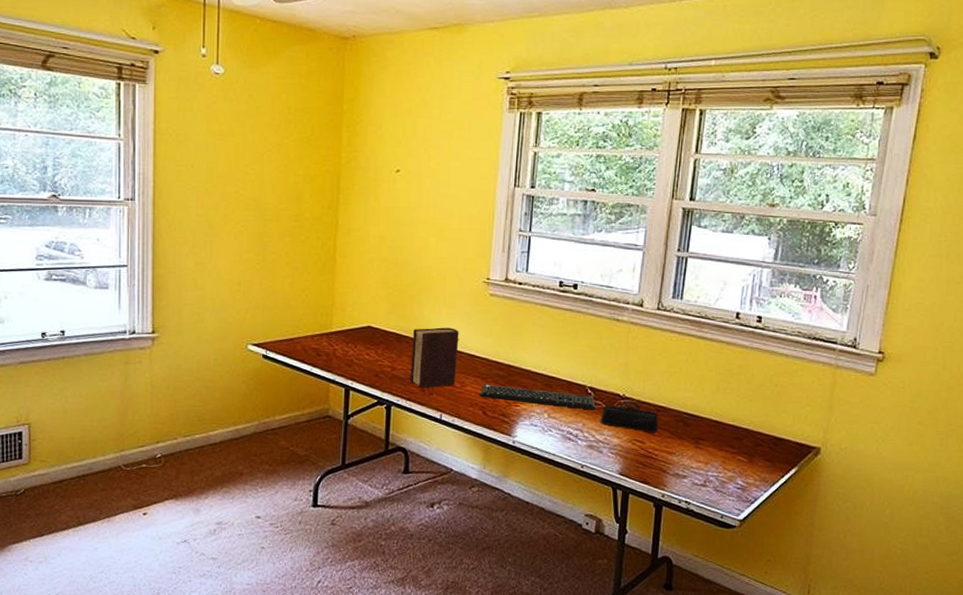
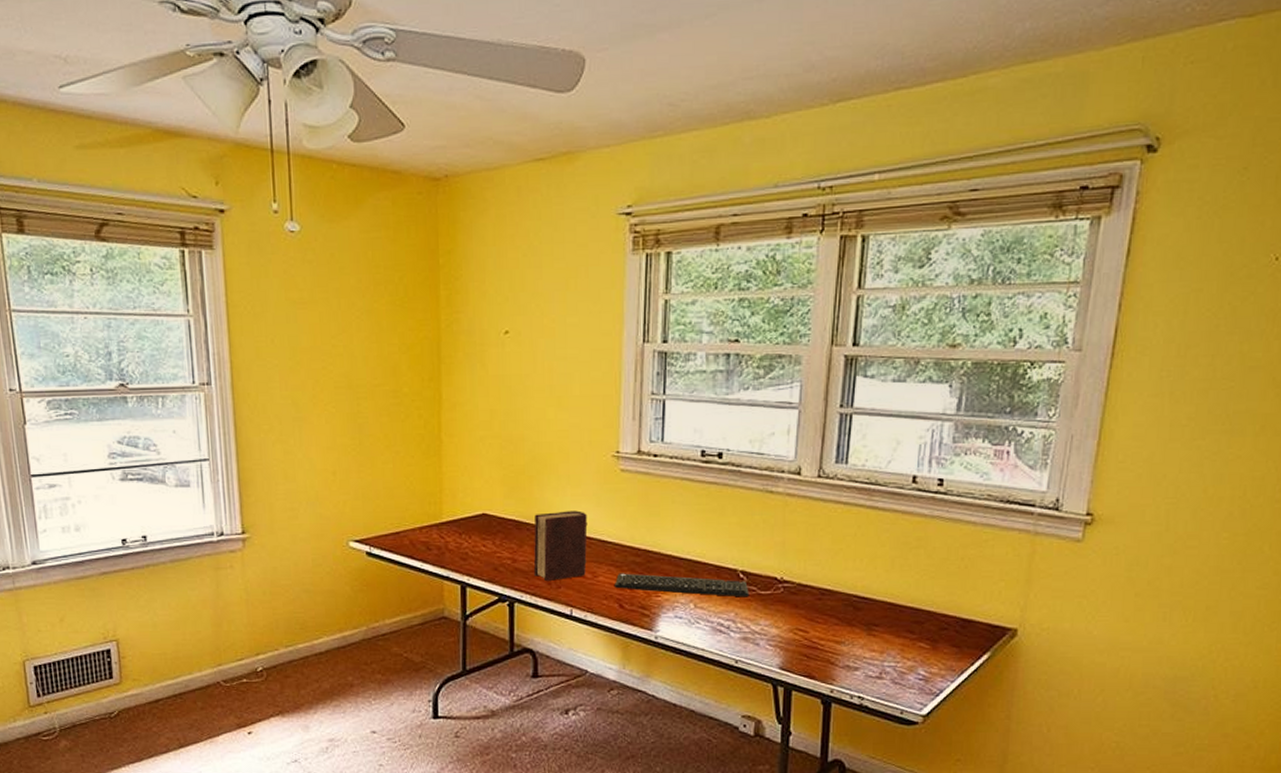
pencil case: present [600,401,659,433] -> none [755,585,824,620]

